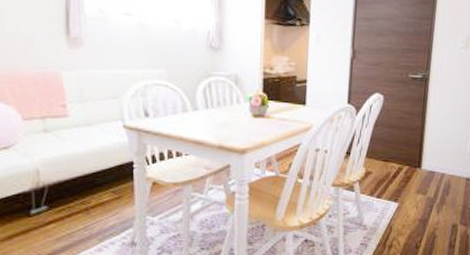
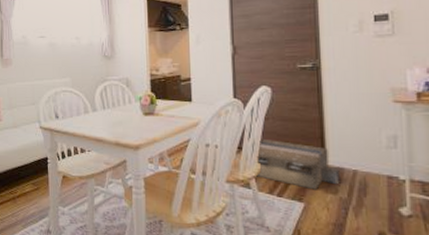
ceiling vent: none [359,144,431,191] -> present [255,138,340,190]

